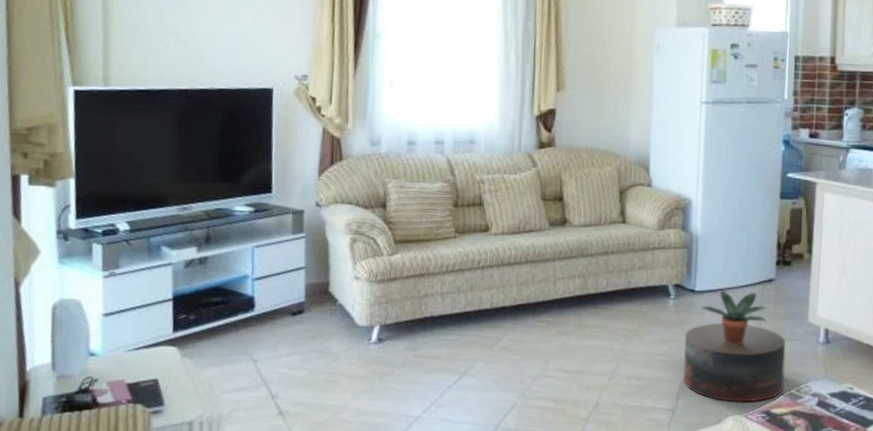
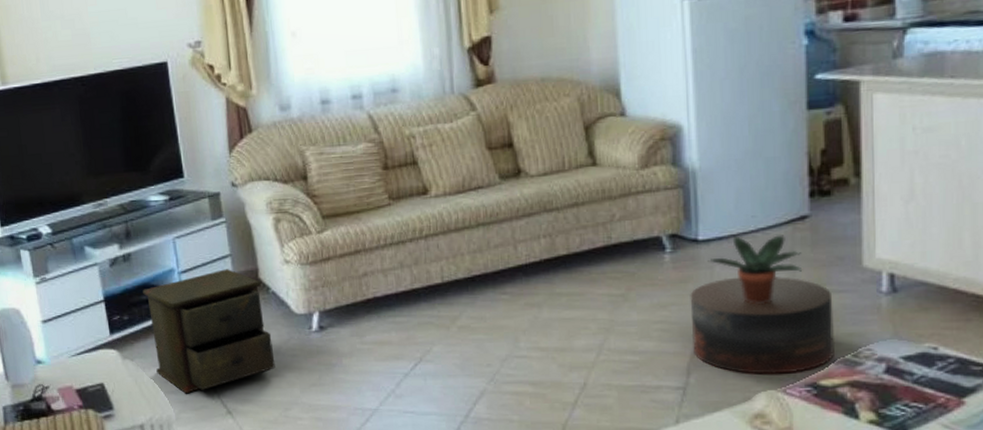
nightstand: none [214,280,333,394] -> present [143,269,275,394]

